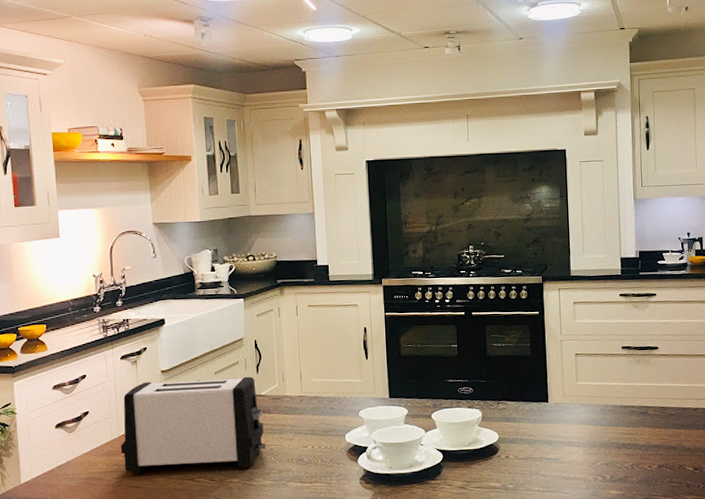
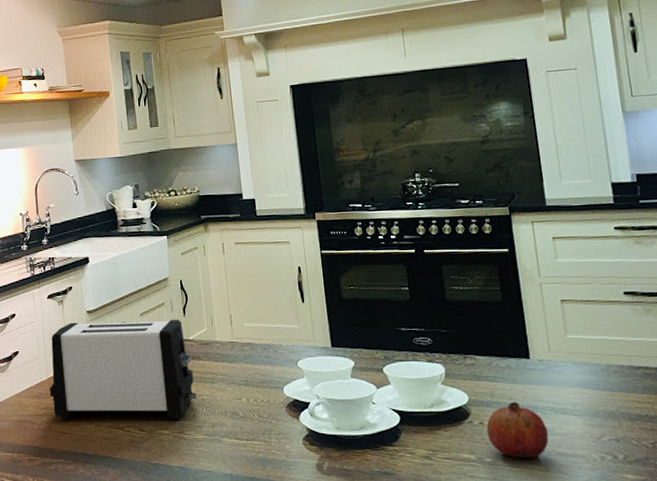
fruit: none [511,438,558,484] -> present [486,401,549,459]

